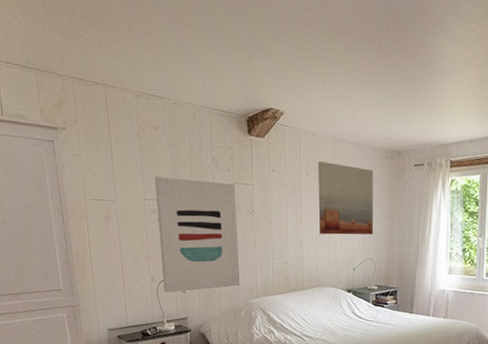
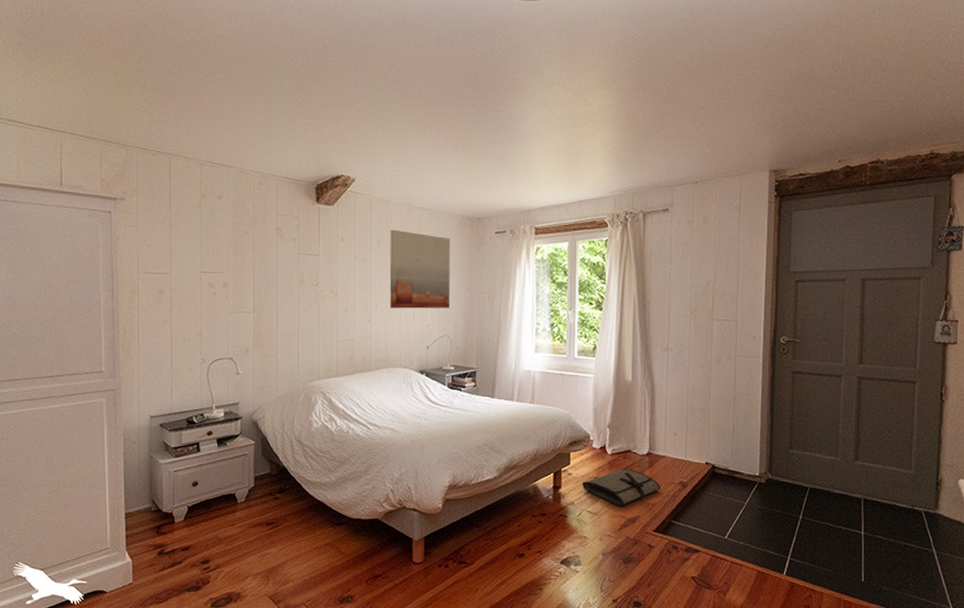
wall art: present [155,177,241,293] -> none [214,248,301,375]

